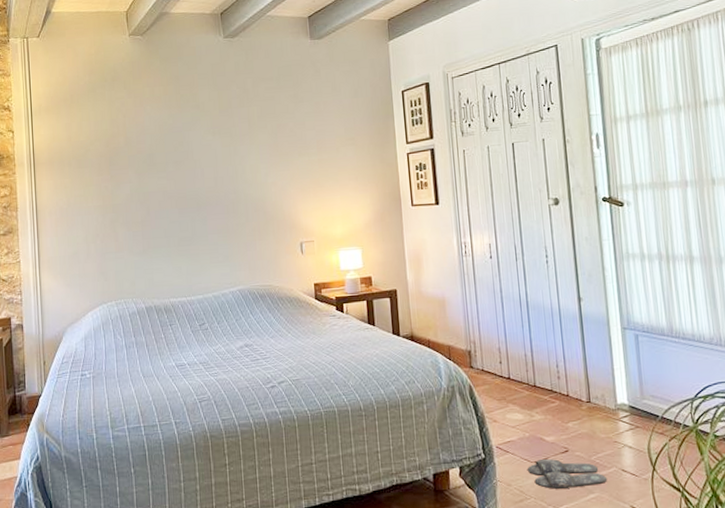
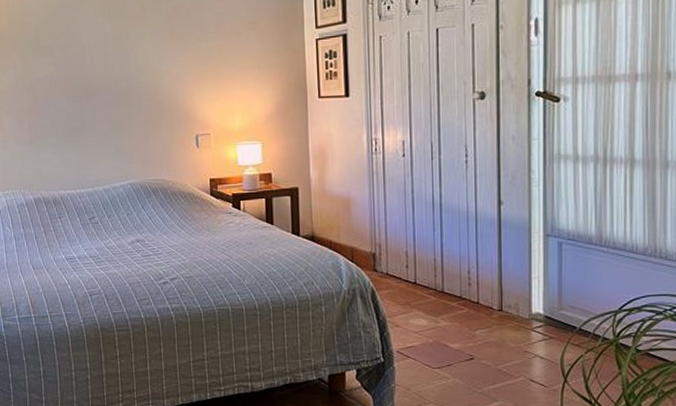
slippers: present [528,459,608,489] -> none [429,366,514,395]

